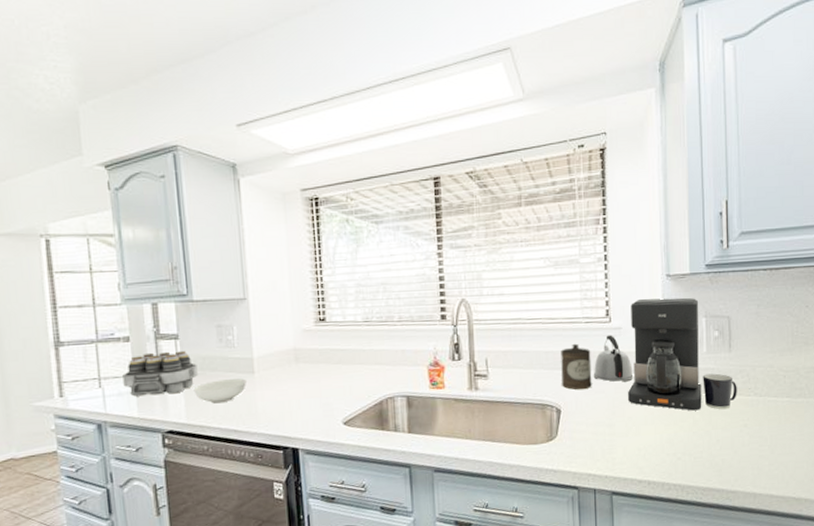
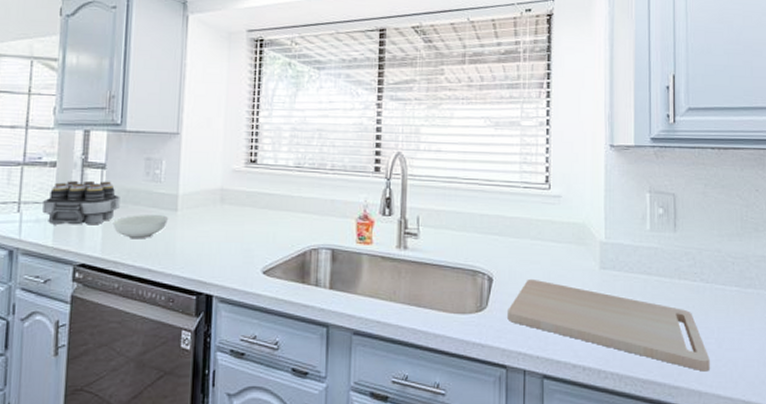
canister: present [561,343,592,390] -> none [495,208,528,258]
cutting board: none [576,407,764,476] -> present [507,278,710,372]
kettle: present [594,335,634,382] -> none [530,202,572,254]
coffee maker: present [628,297,702,411] -> none [565,168,644,292]
mug: present [703,373,737,410] -> none [645,253,682,294]

